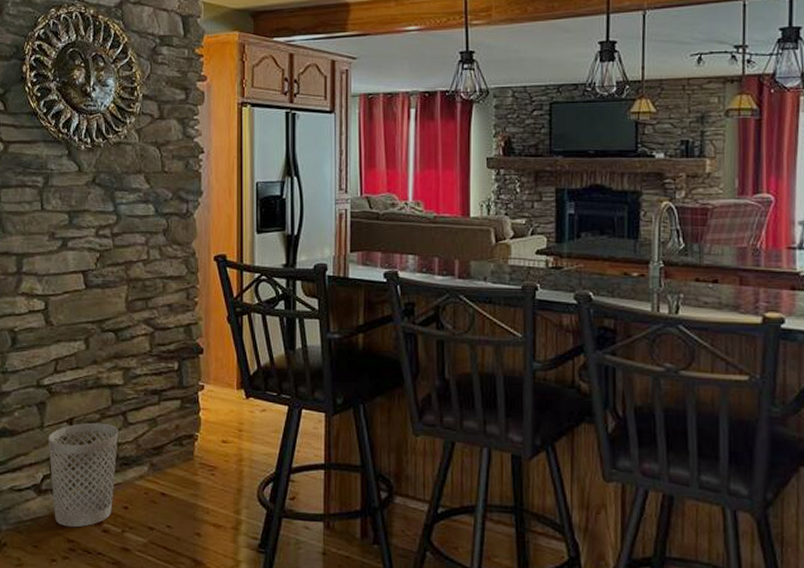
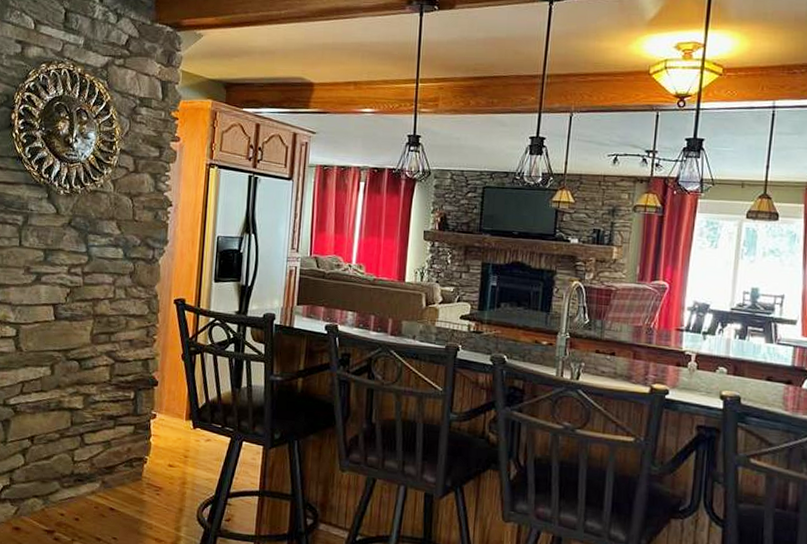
wastebasket: present [48,422,118,528] -> none [10,441,75,535]

